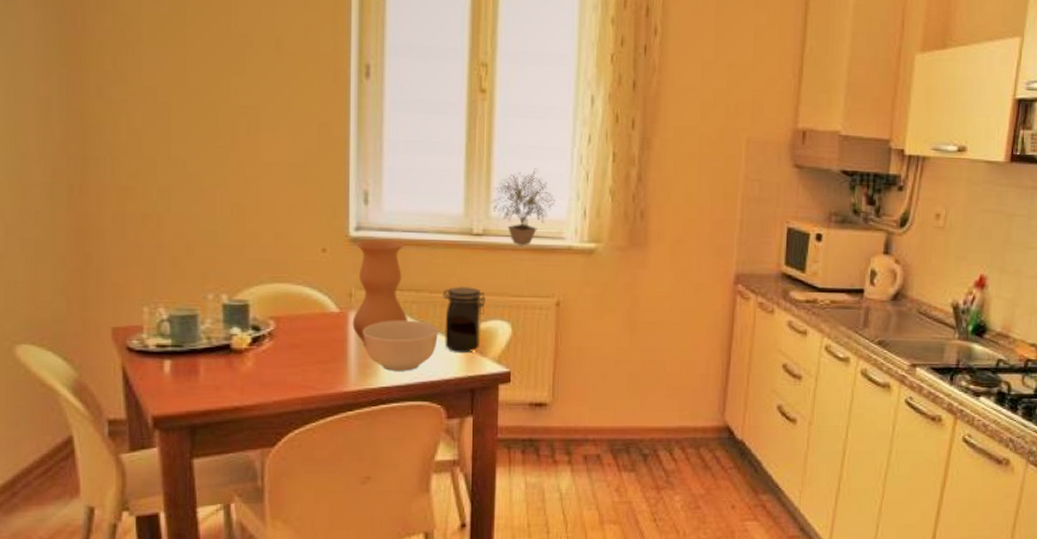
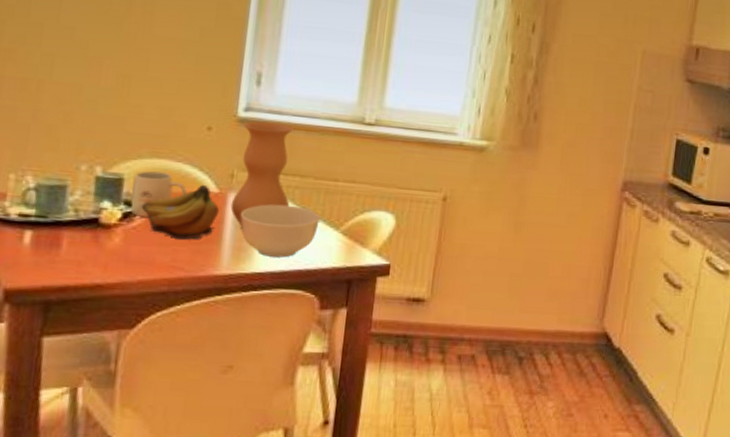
mug: none [257,296,309,340] -> present [130,171,187,217]
fruit: none [267,305,342,359] -> present [140,184,220,239]
jar: present [443,285,486,352] -> none [325,174,372,242]
potted plant: present [490,168,555,246] -> none [385,63,451,139]

